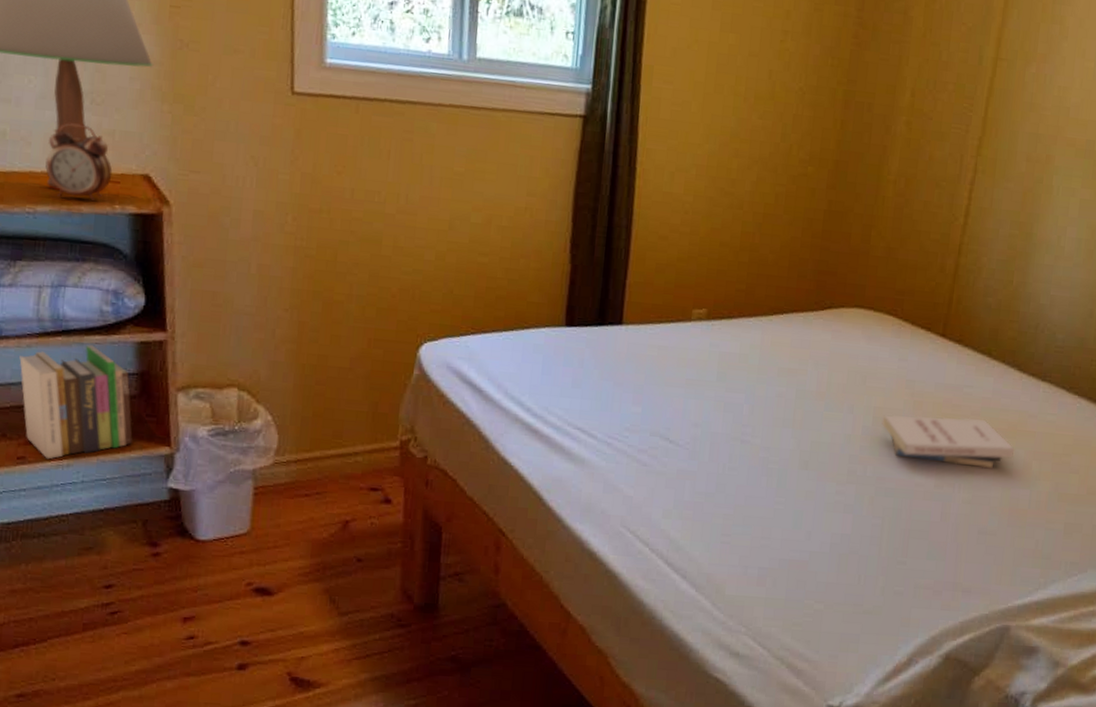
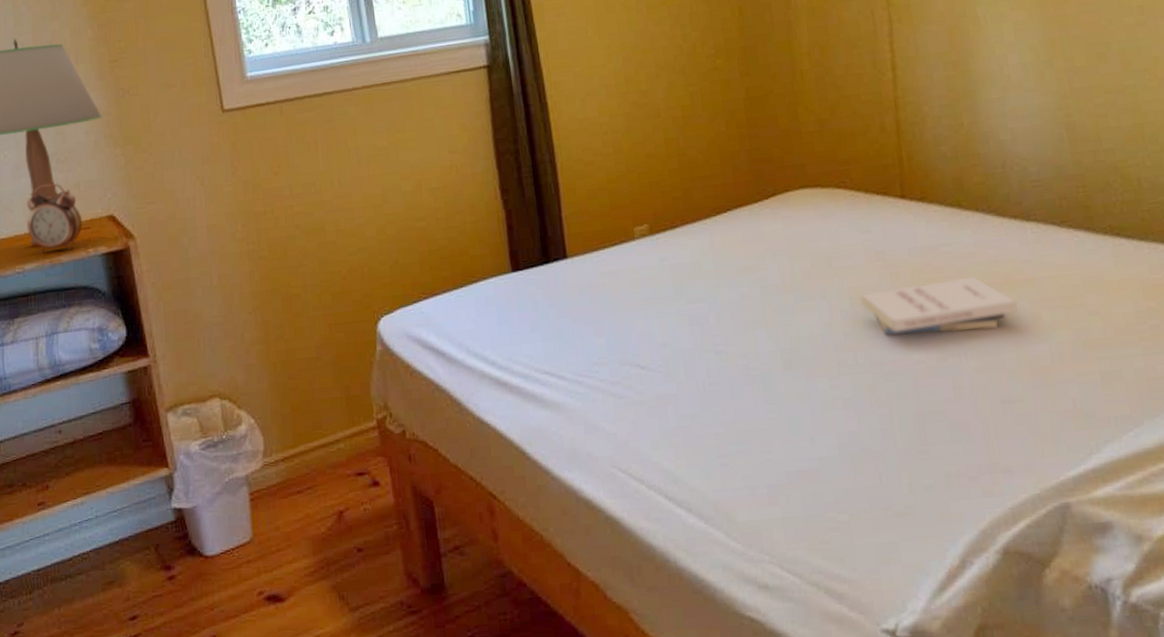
books: present [19,344,133,460] -> none [28,383,134,501]

